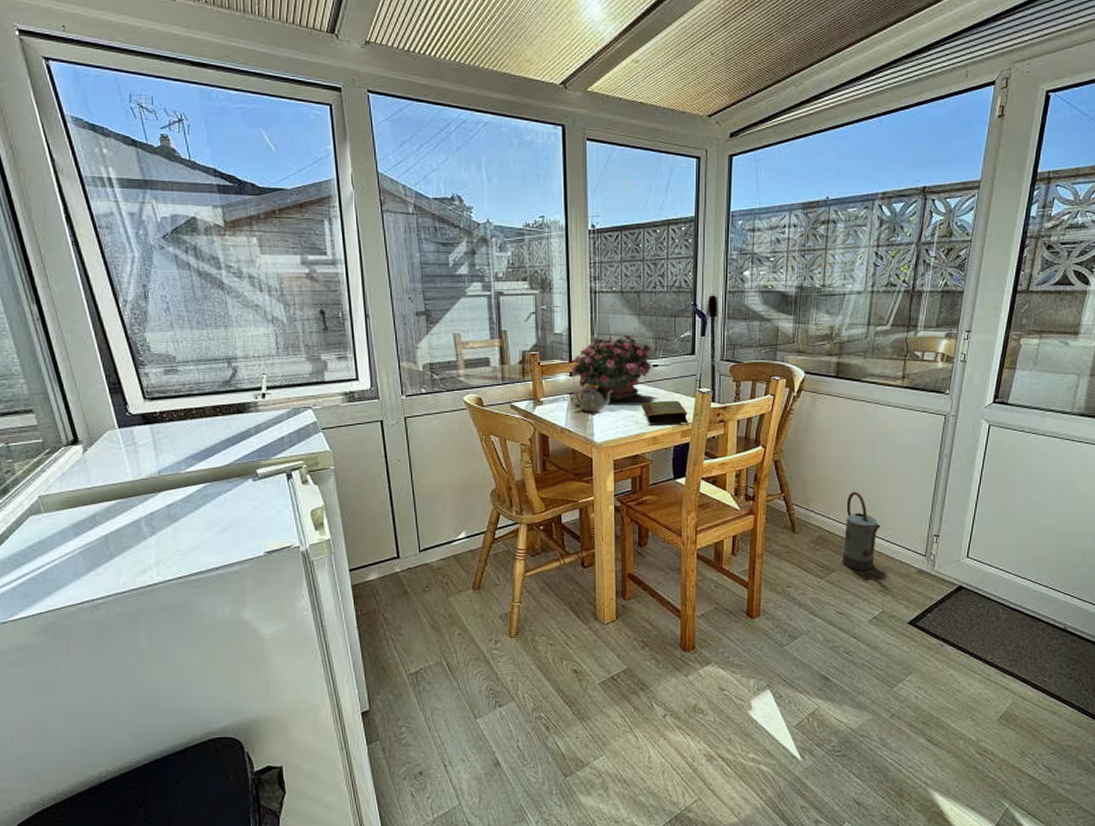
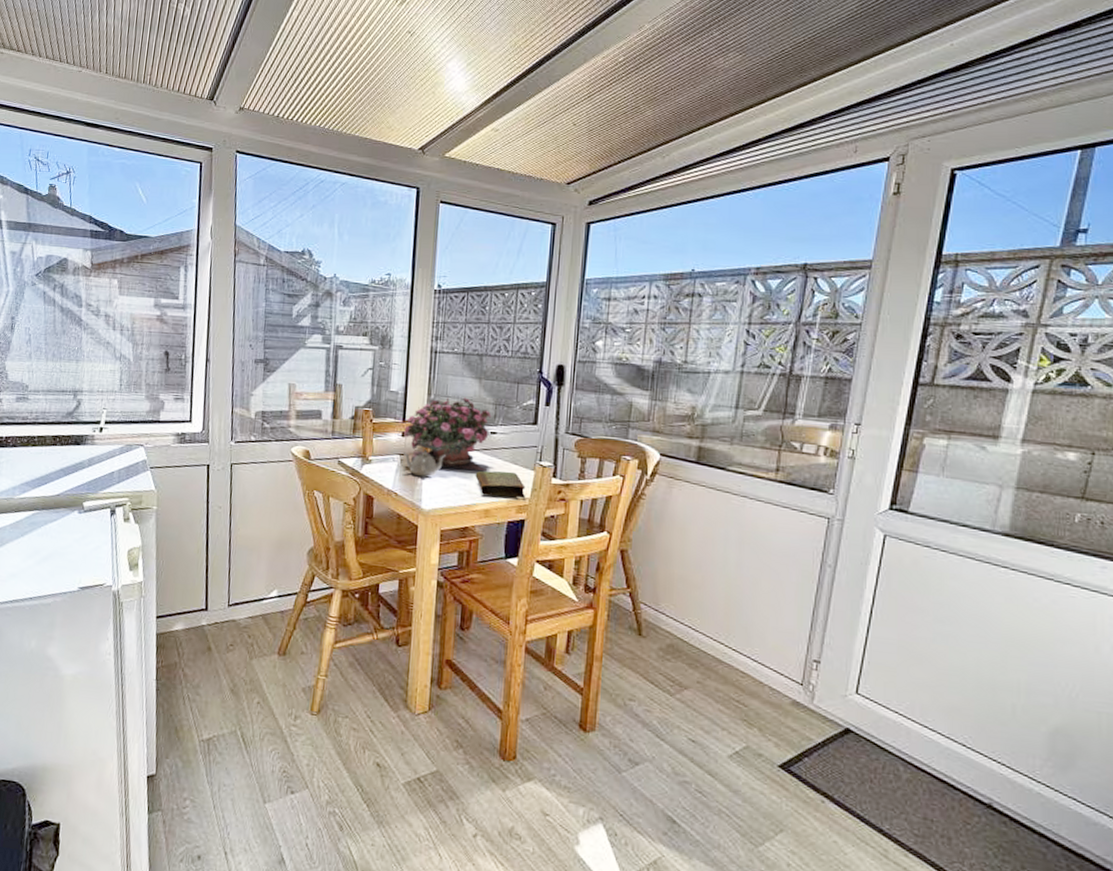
watering can: present [842,491,881,571] -> none [697,595,747,694]

